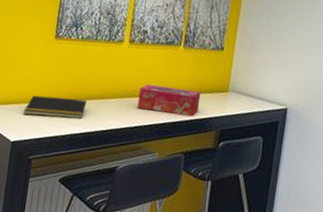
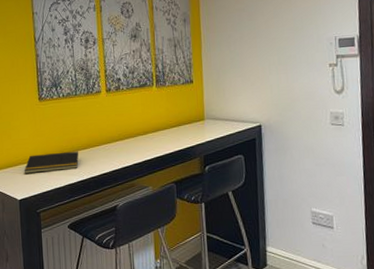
tissue box: present [137,84,201,117] -> none [124,124,181,150]

